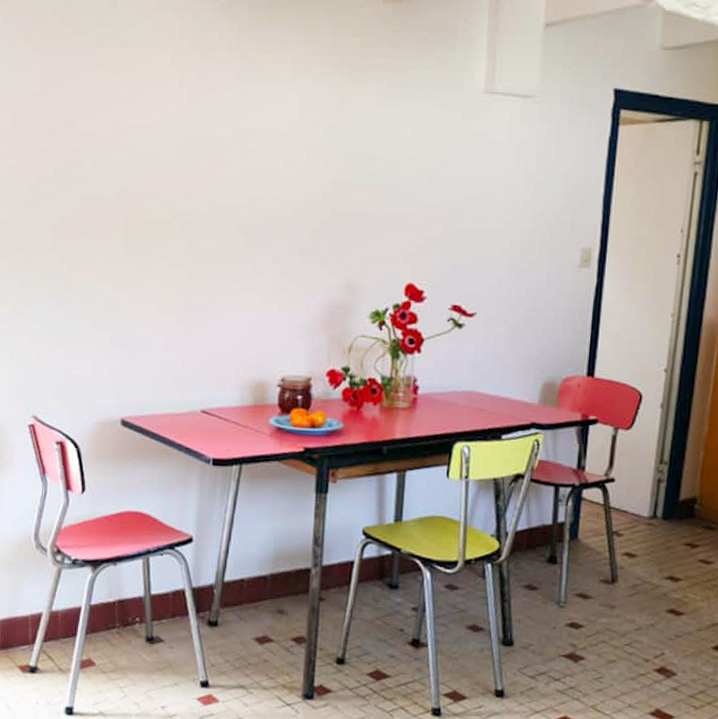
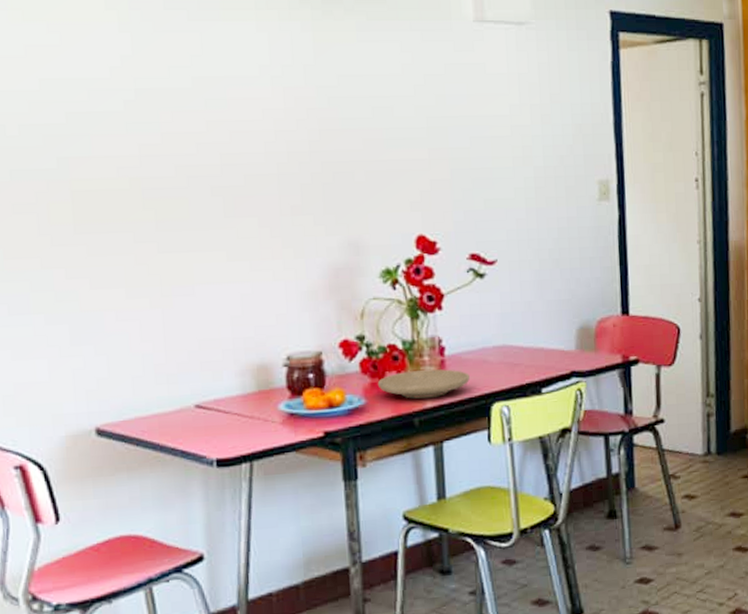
plate: none [355,404,437,430] -> present [377,369,470,399]

